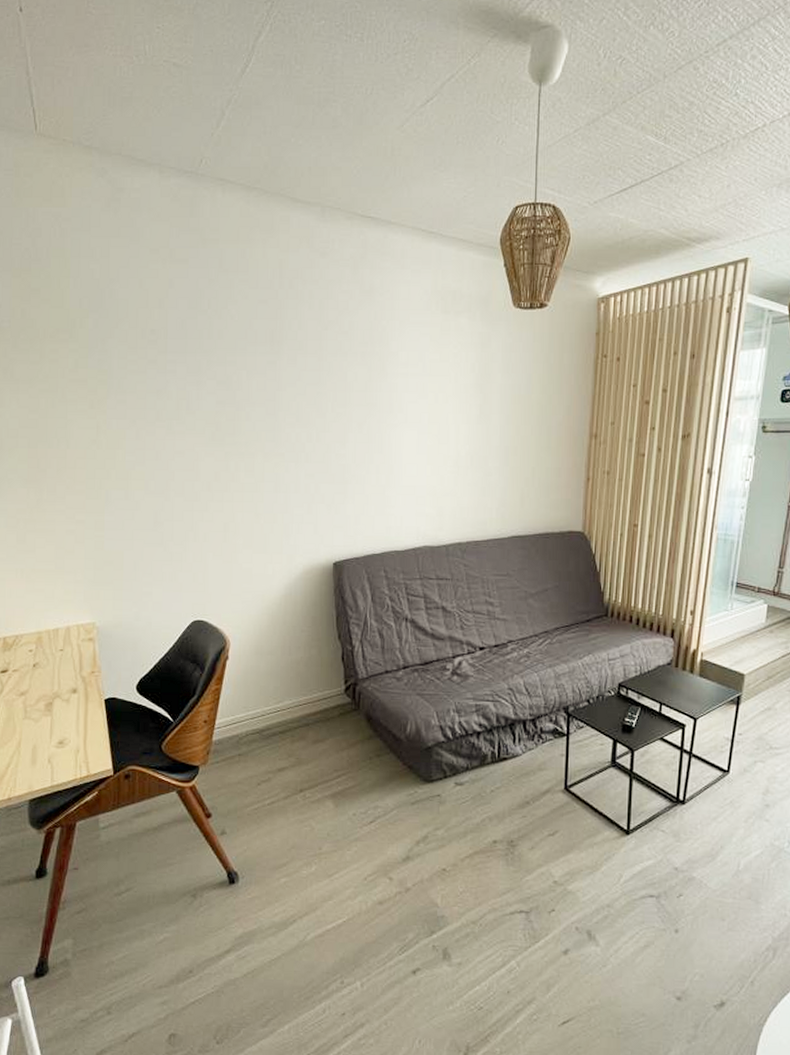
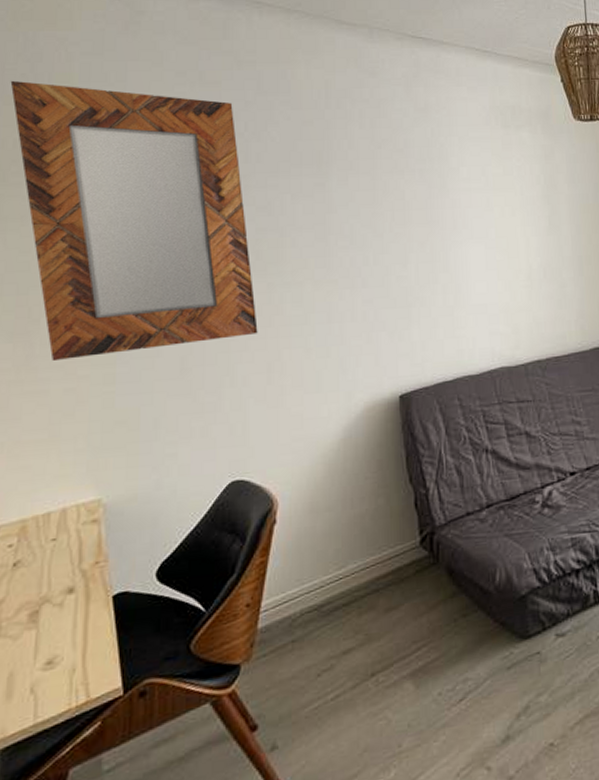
home mirror: none [17,254,217,507] -> present [10,80,258,362]

